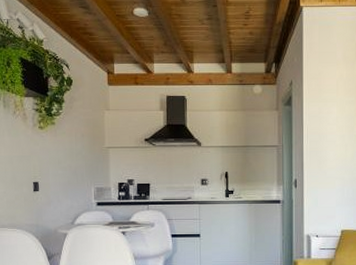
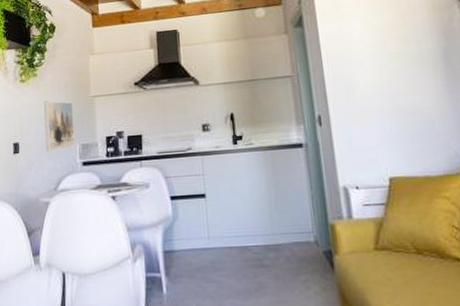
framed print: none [62,147,90,192] -> present [44,100,75,152]

